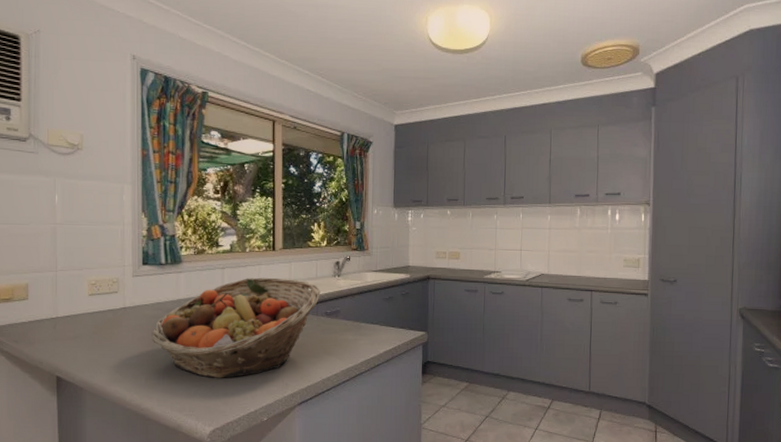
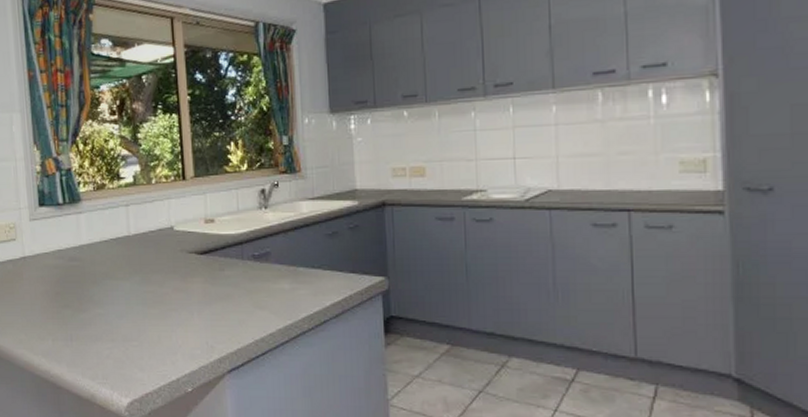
fruit basket: present [152,277,321,378] -> none [55,213,245,339]

